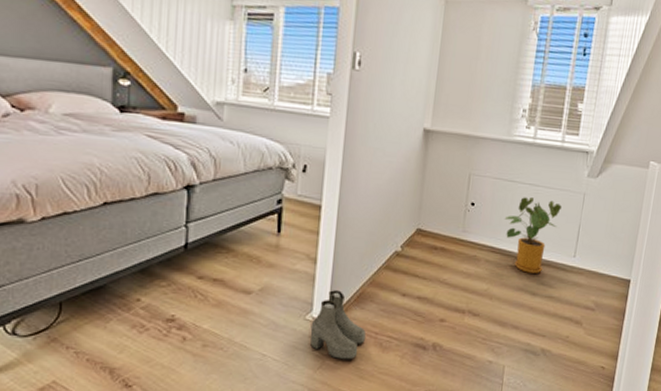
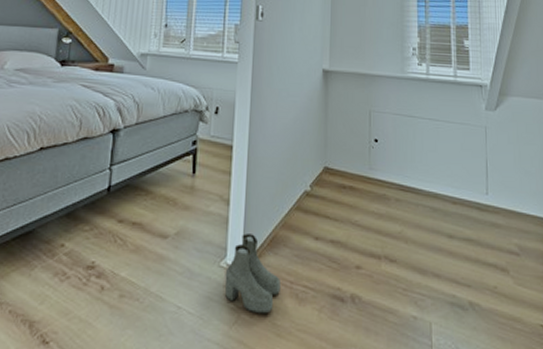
house plant: present [504,197,562,273] -> none [409,132,465,213]

